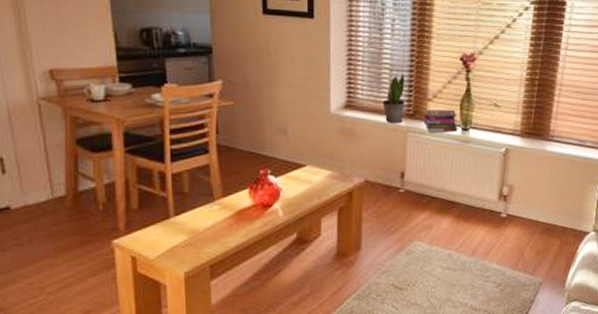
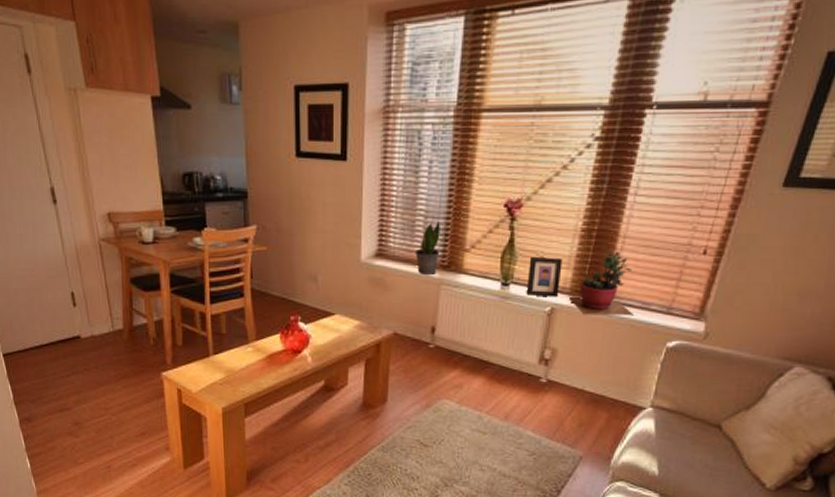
books: present [423,109,458,133] -> none [458,261,497,287]
picture frame: none [483,103,513,139] -> present [526,256,563,297]
succulent plant: none [521,96,574,154] -> present [570,250,635,316]

